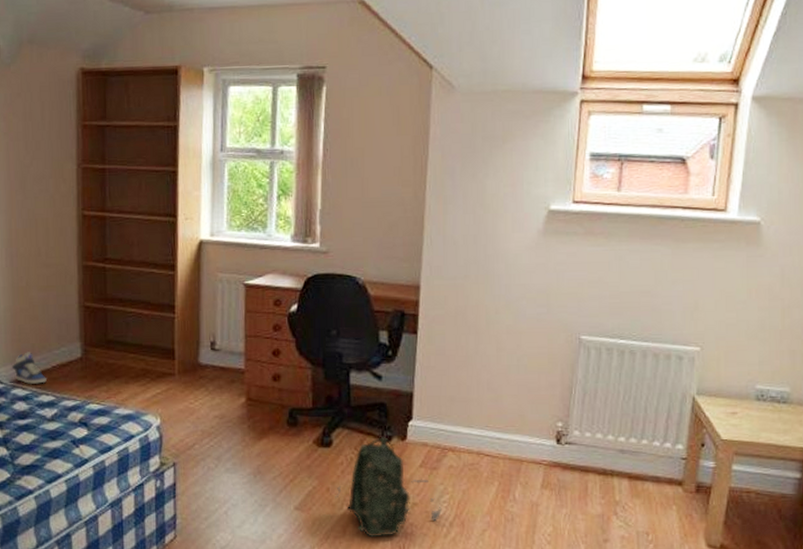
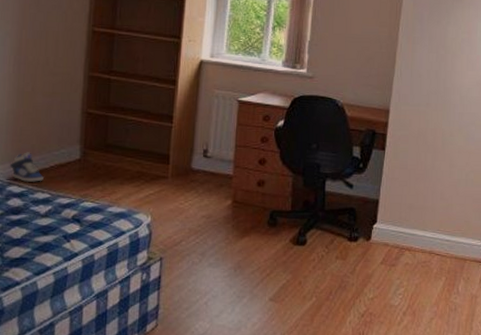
backpack: present [335,437,442,538] -> none [306,237,397,325]

